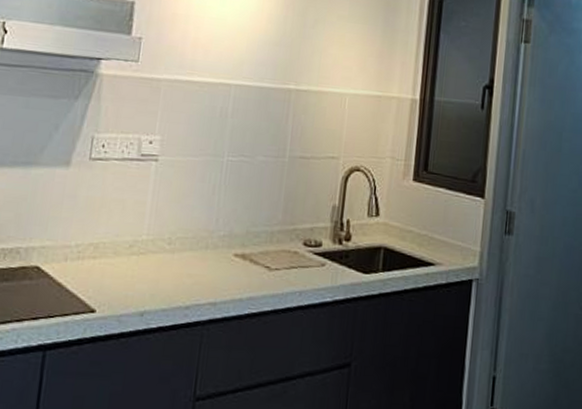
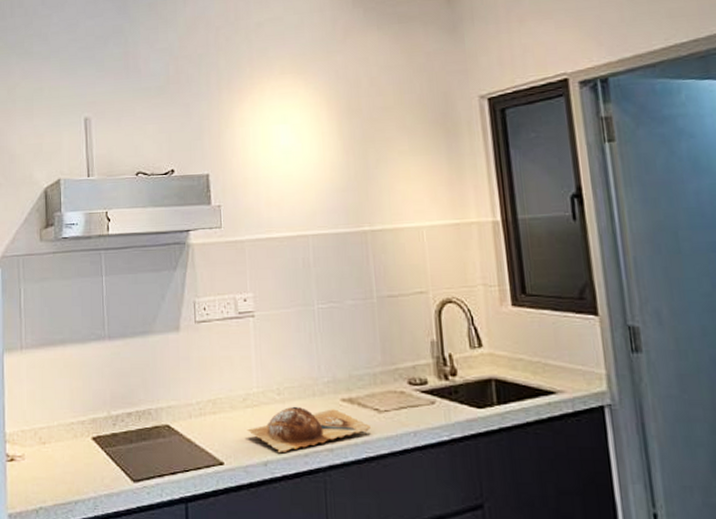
chopping board: none [128,257,259,303] -> present [247,406,372,452]

